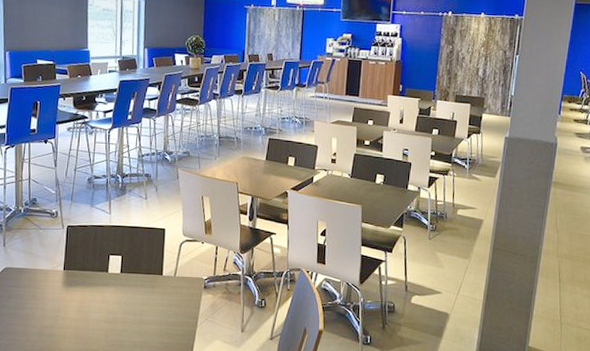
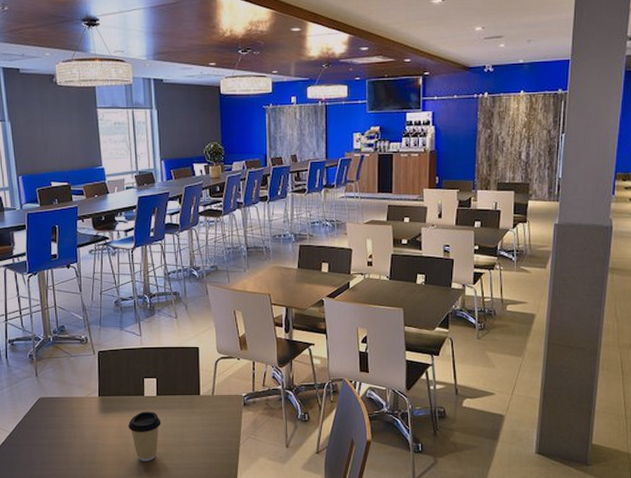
coffee cup: none [90,287,123,337] -> present [128,411,161,461]

